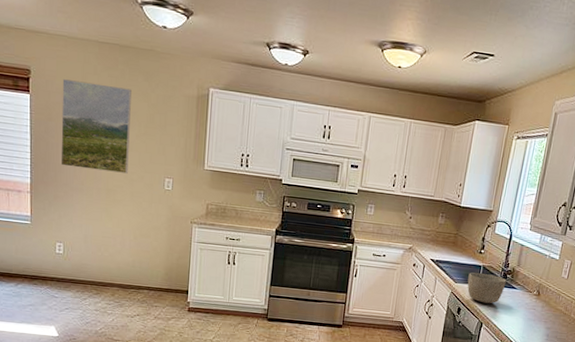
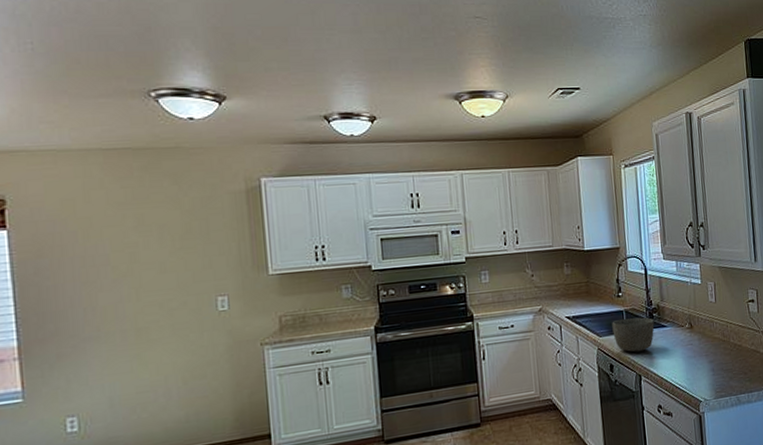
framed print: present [60,79,132,174] -> none [54,198,164,313]

